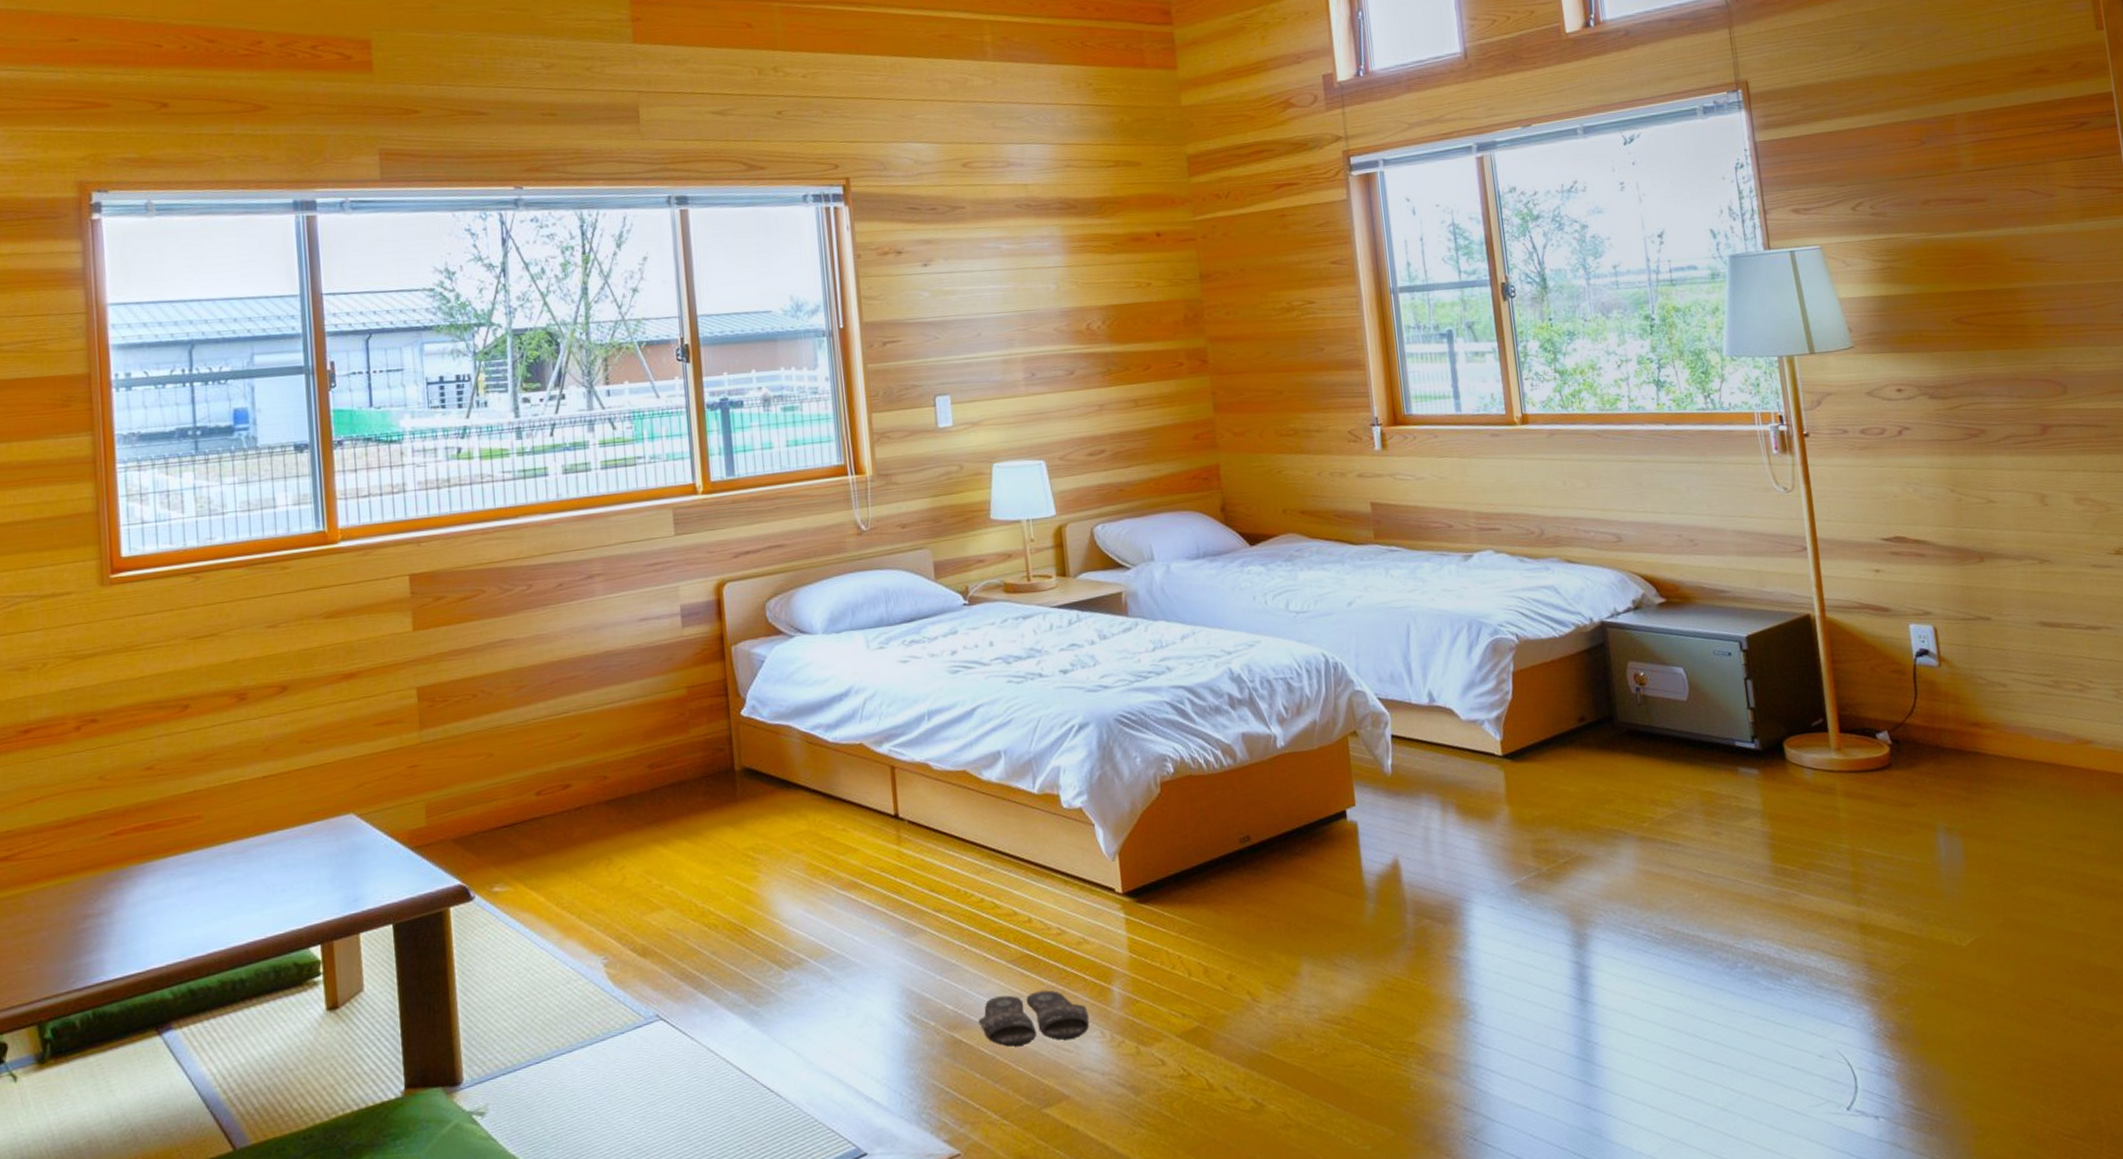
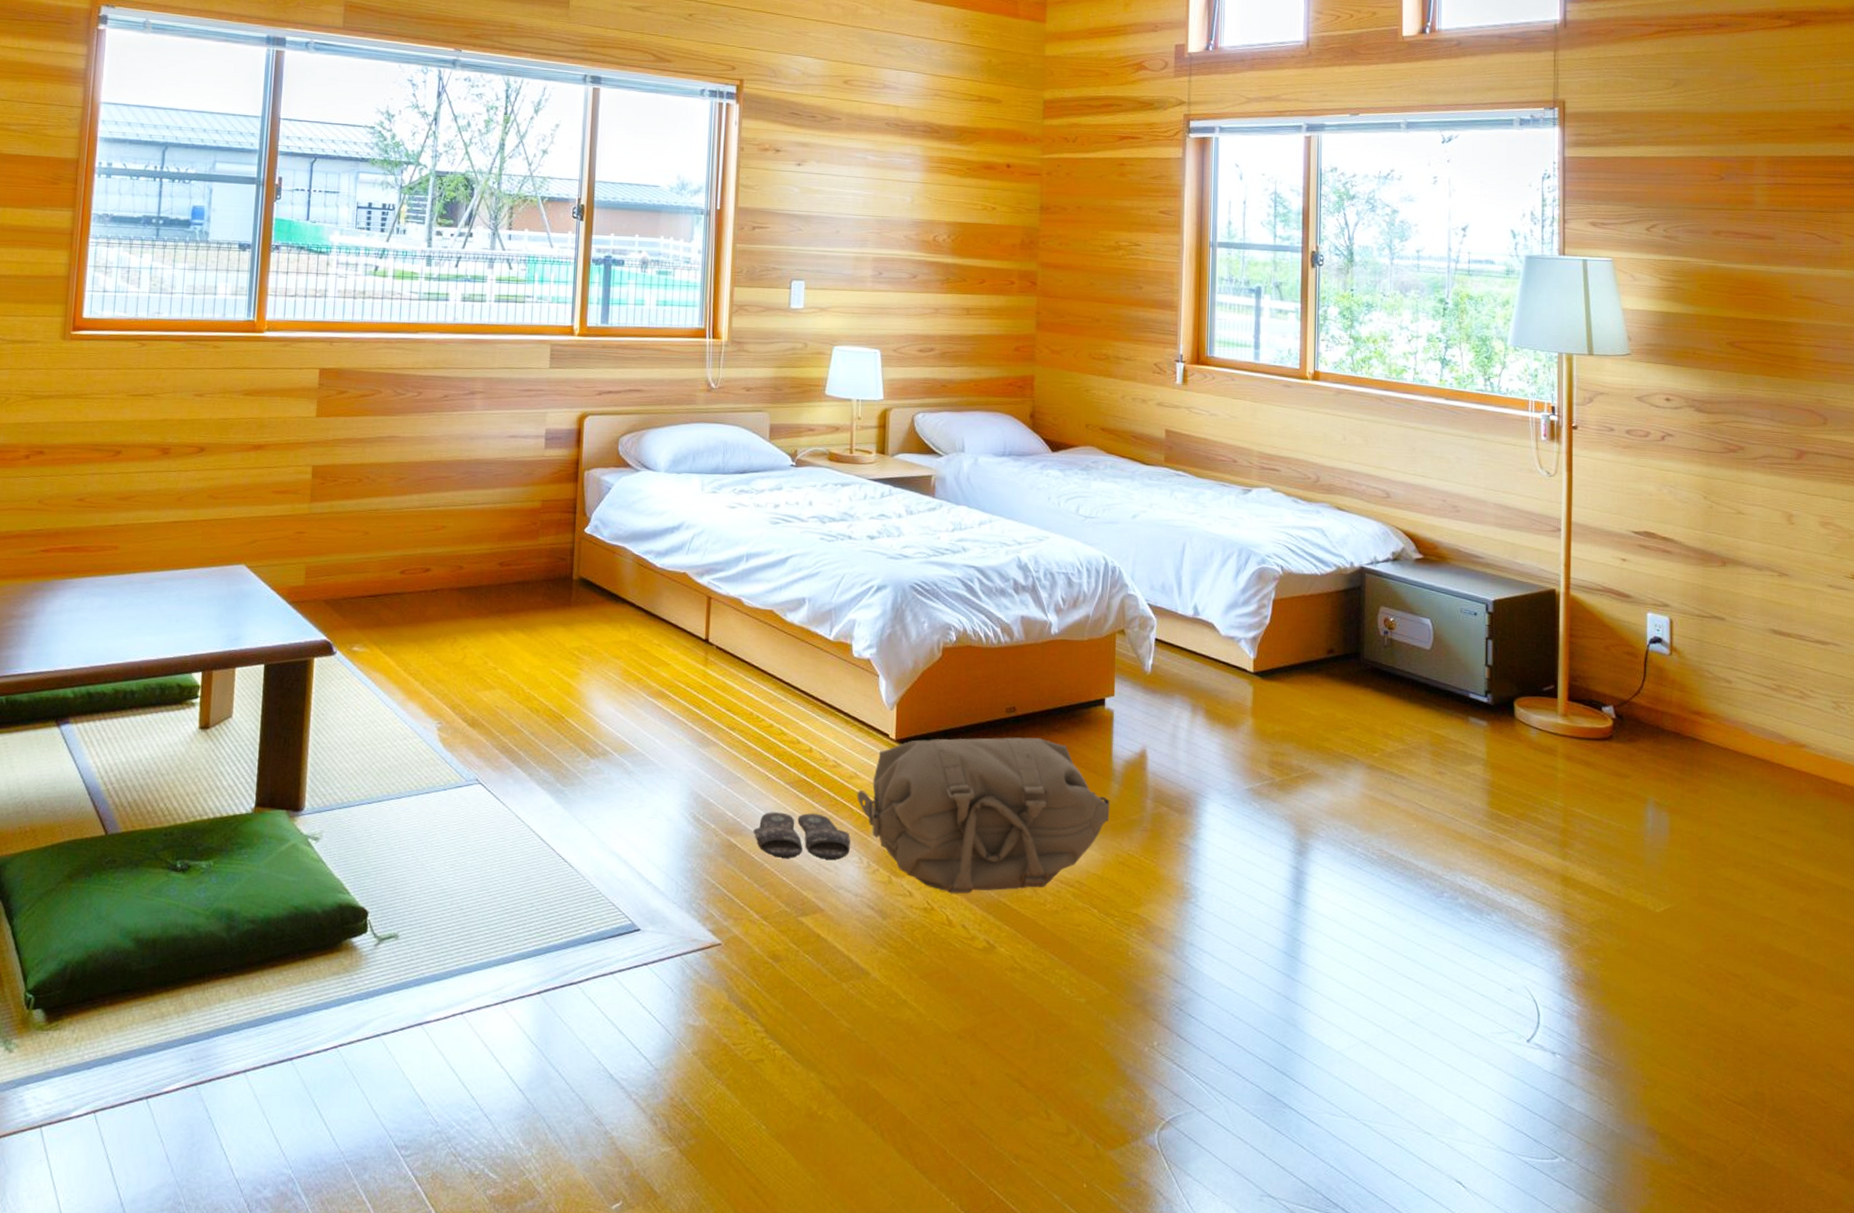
duffel bag: none [1088,865,1369,1055] -> present [857,737,1110,894]

